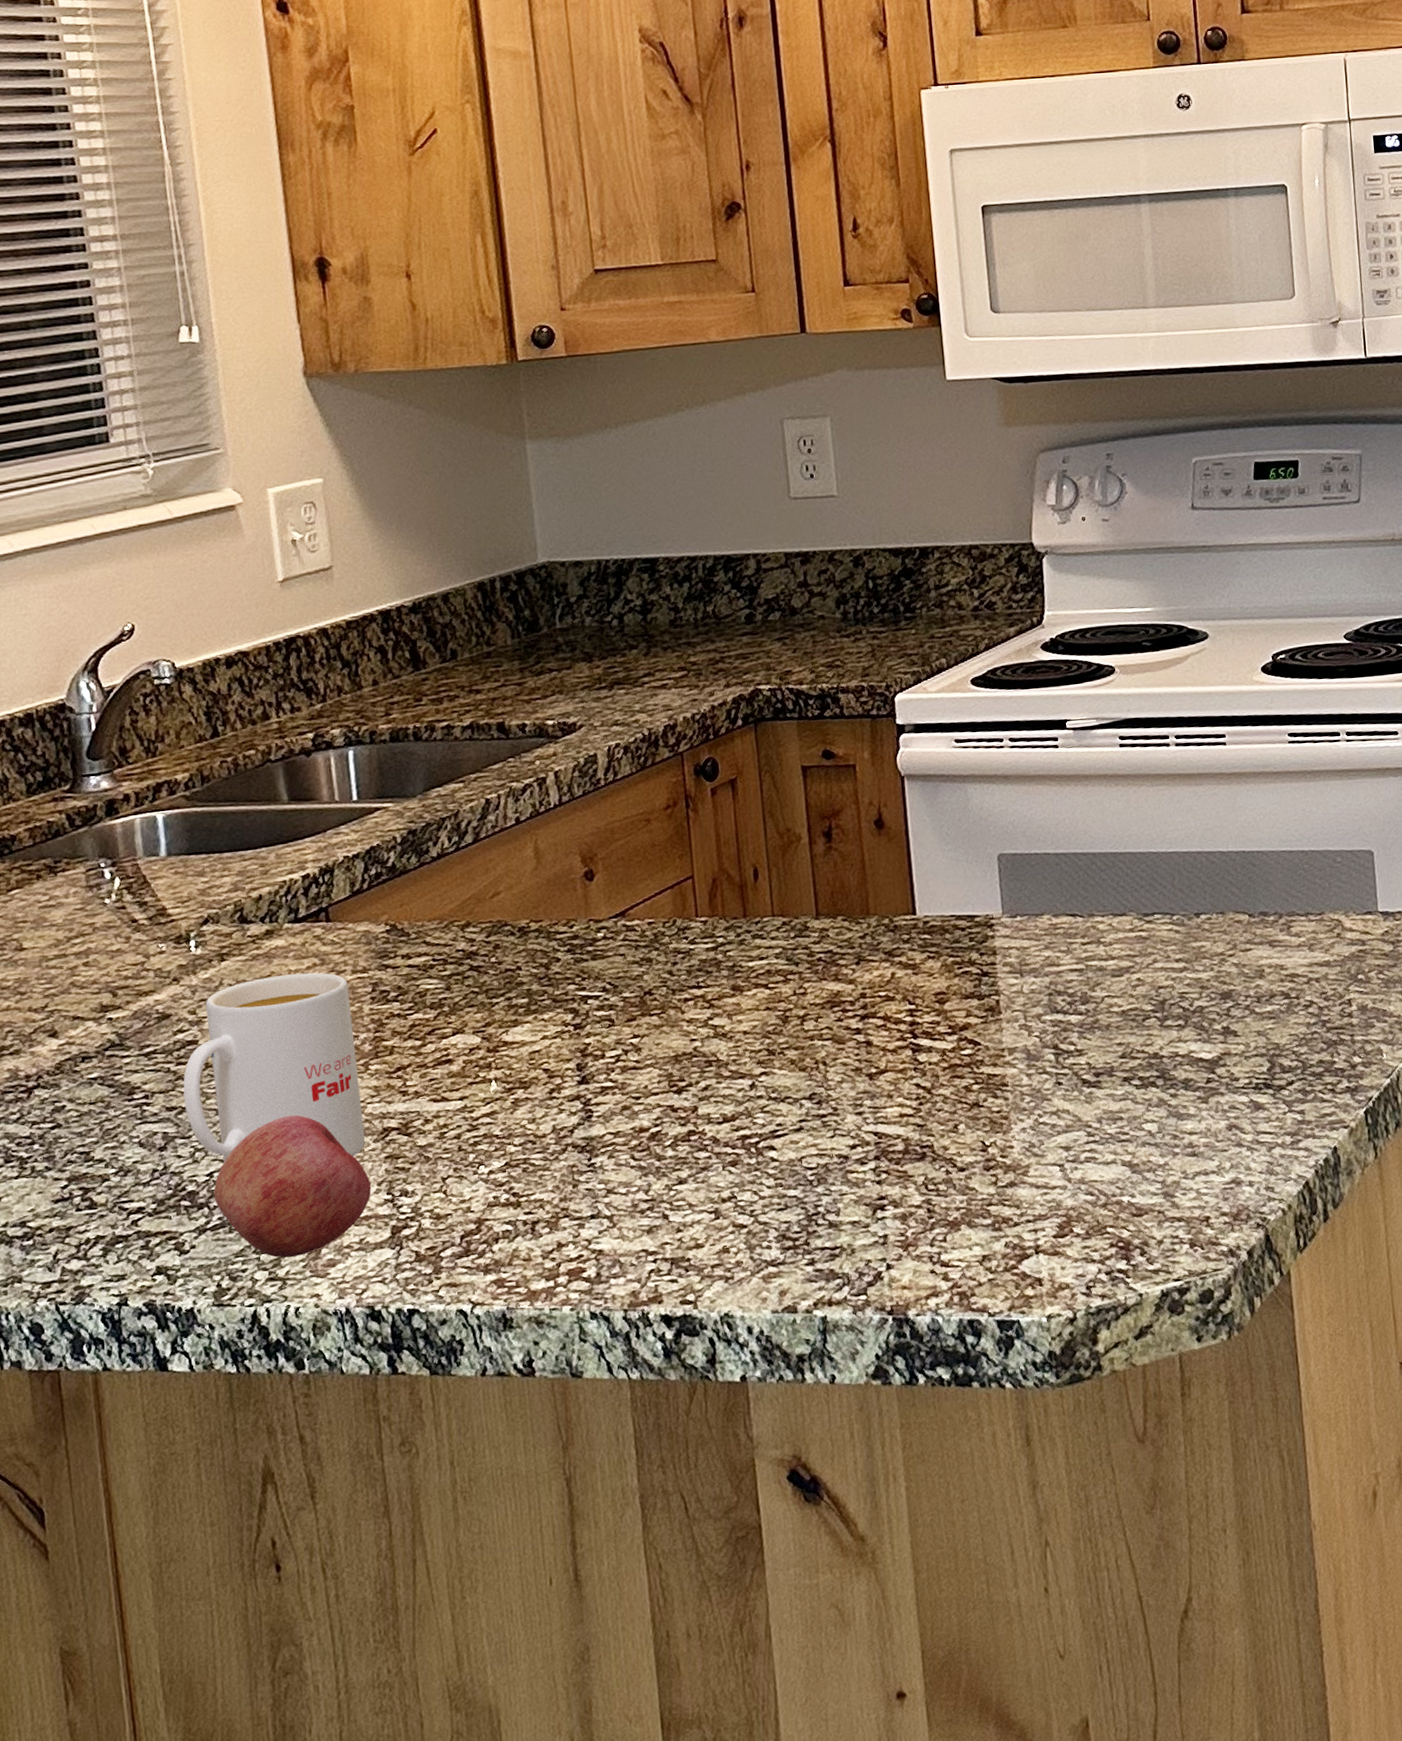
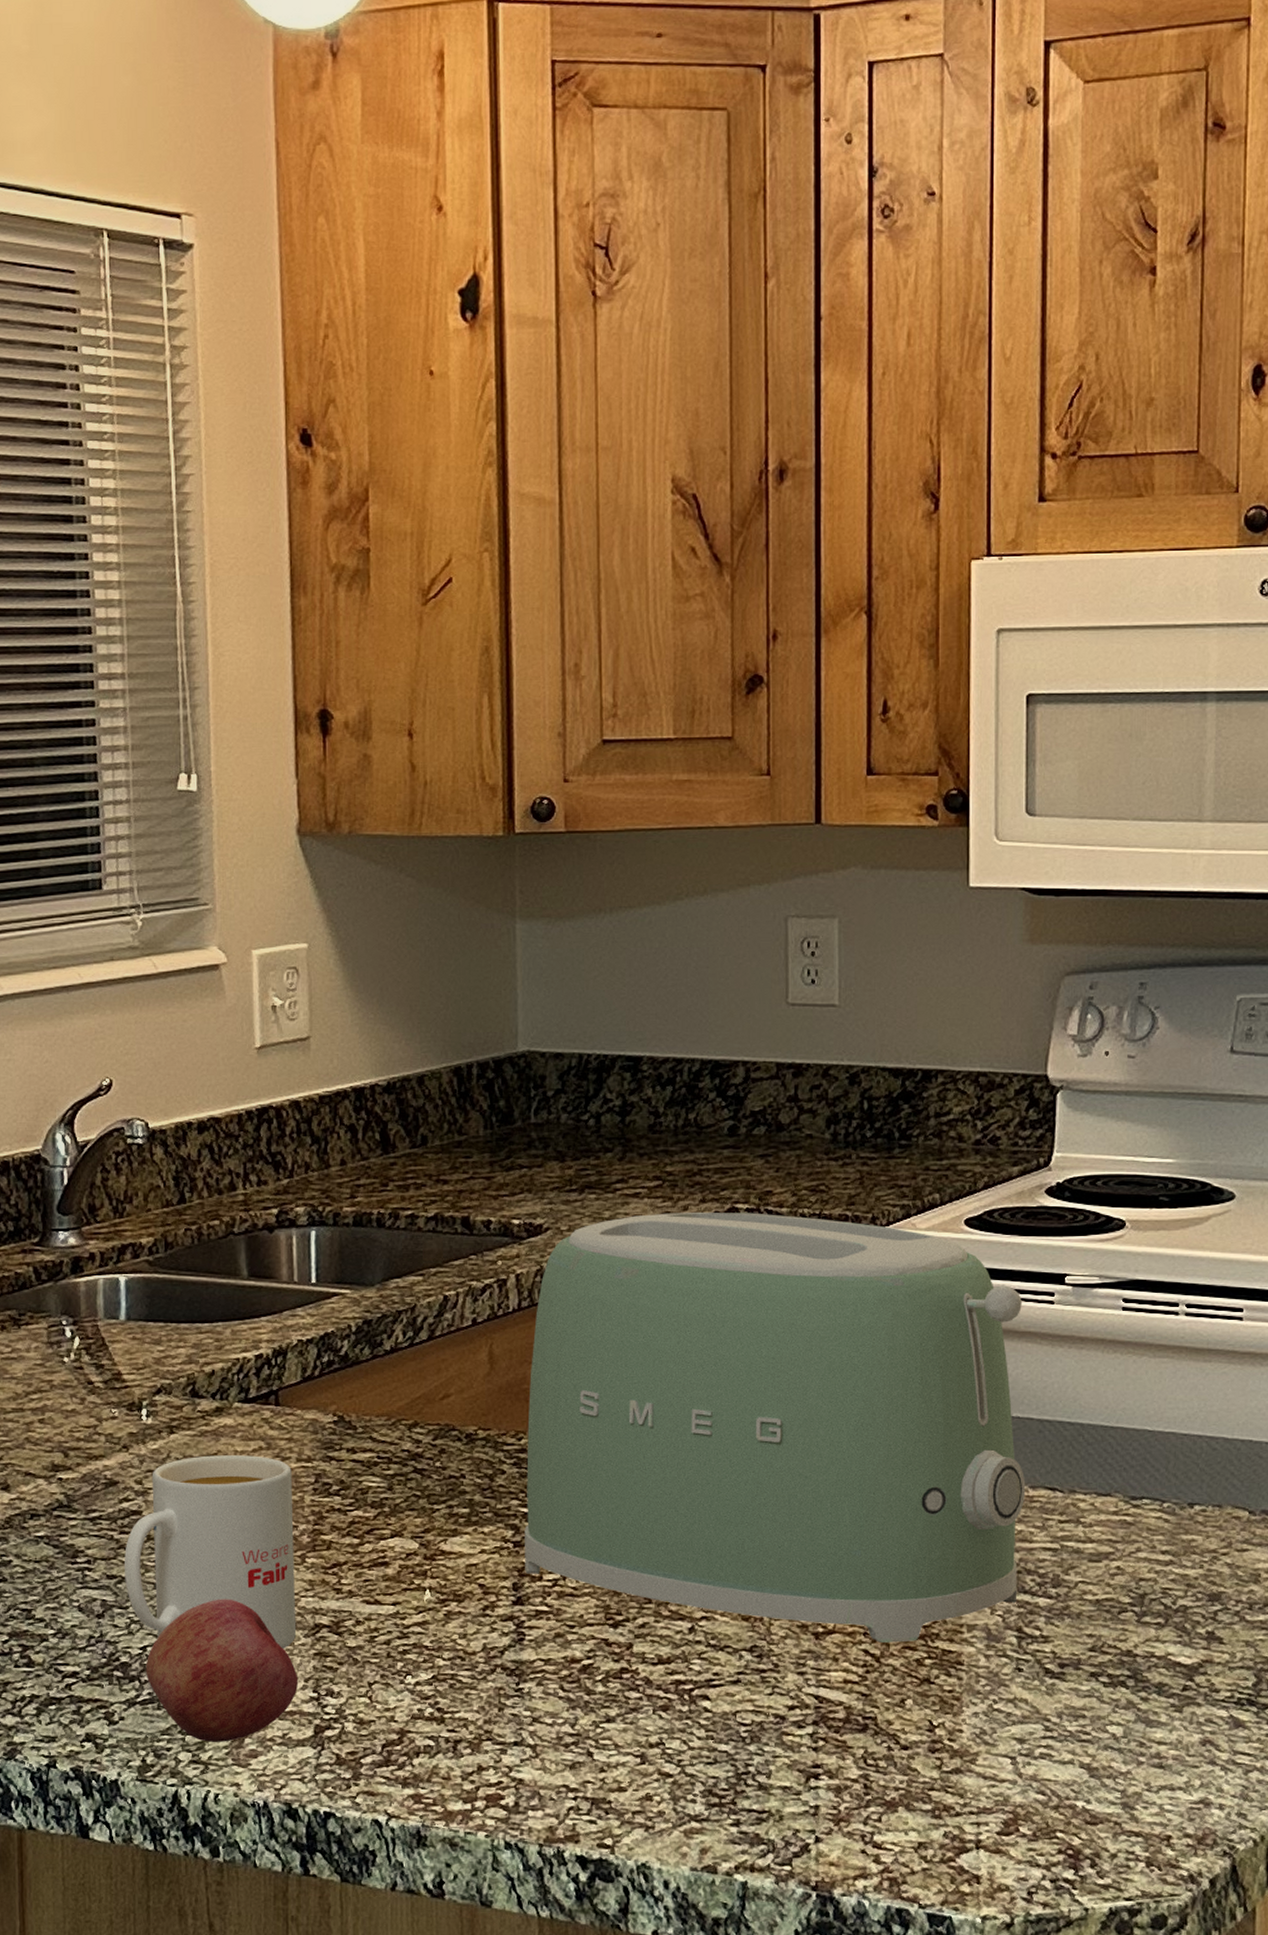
toaster: none [576,691,1051,1075] -> present [524,1211,1026,1643]

